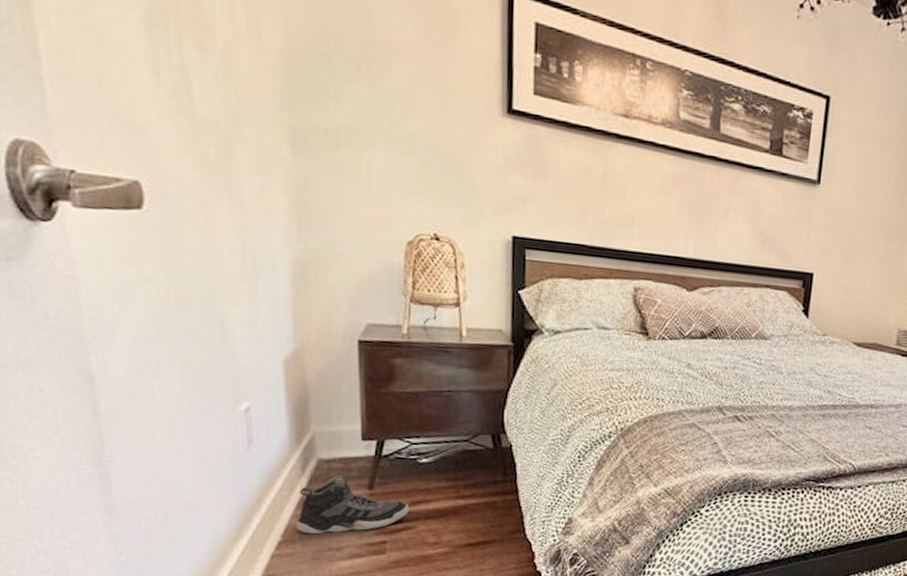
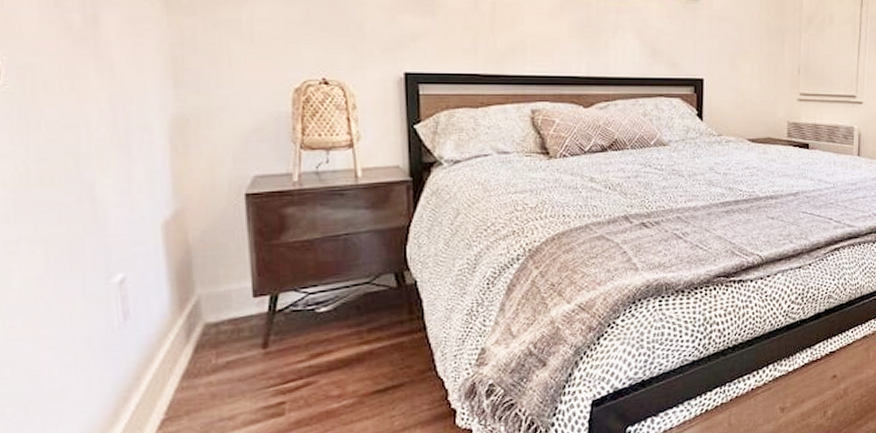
sneaker: present [297,474,409,535] -> none [182,336,309,407]

